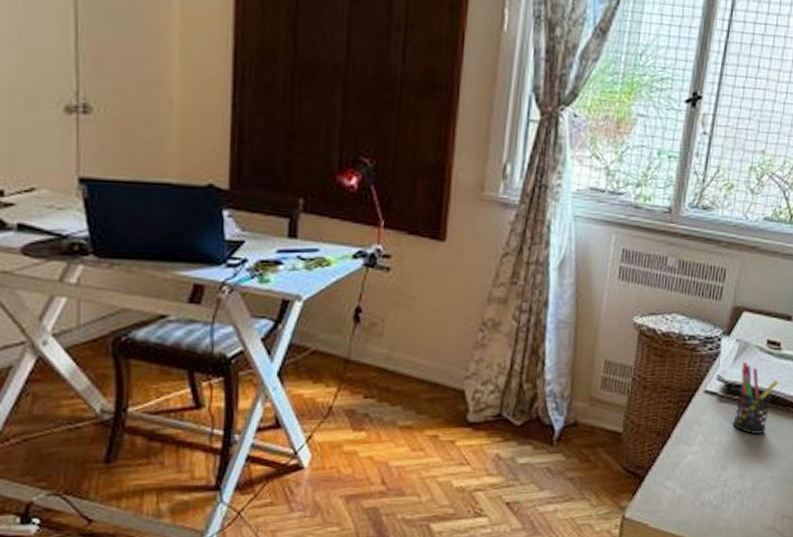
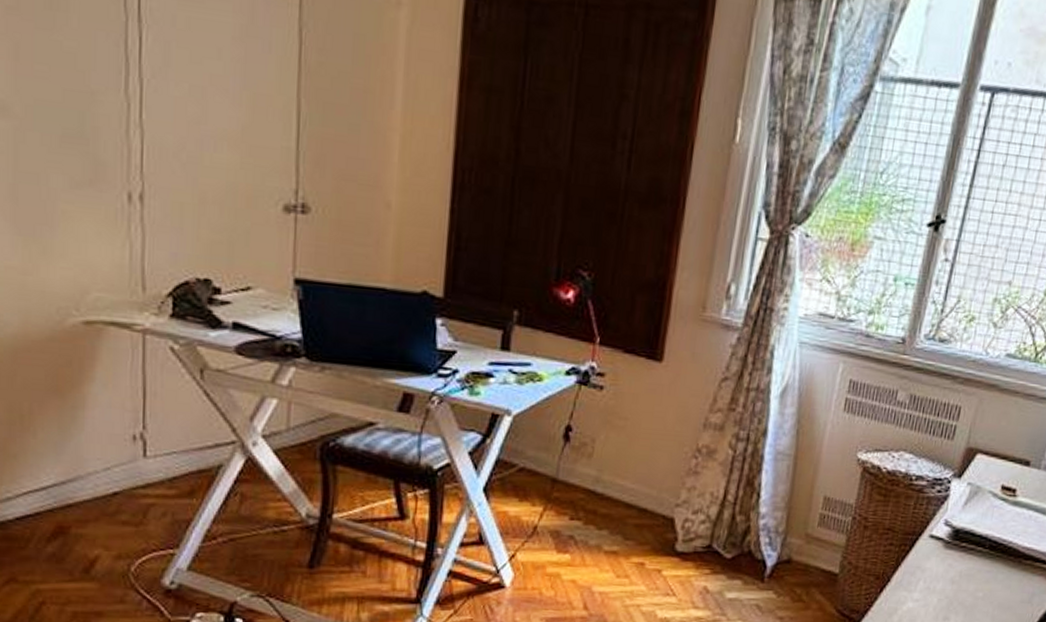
pen holder: present [733,362,779,435] -> none [959,508,1012,586]

